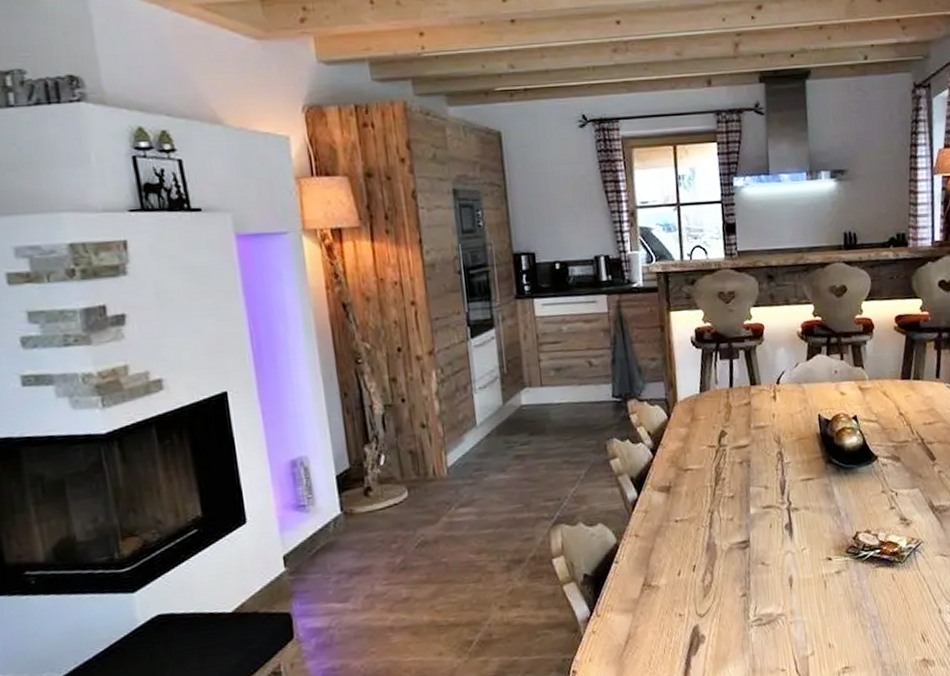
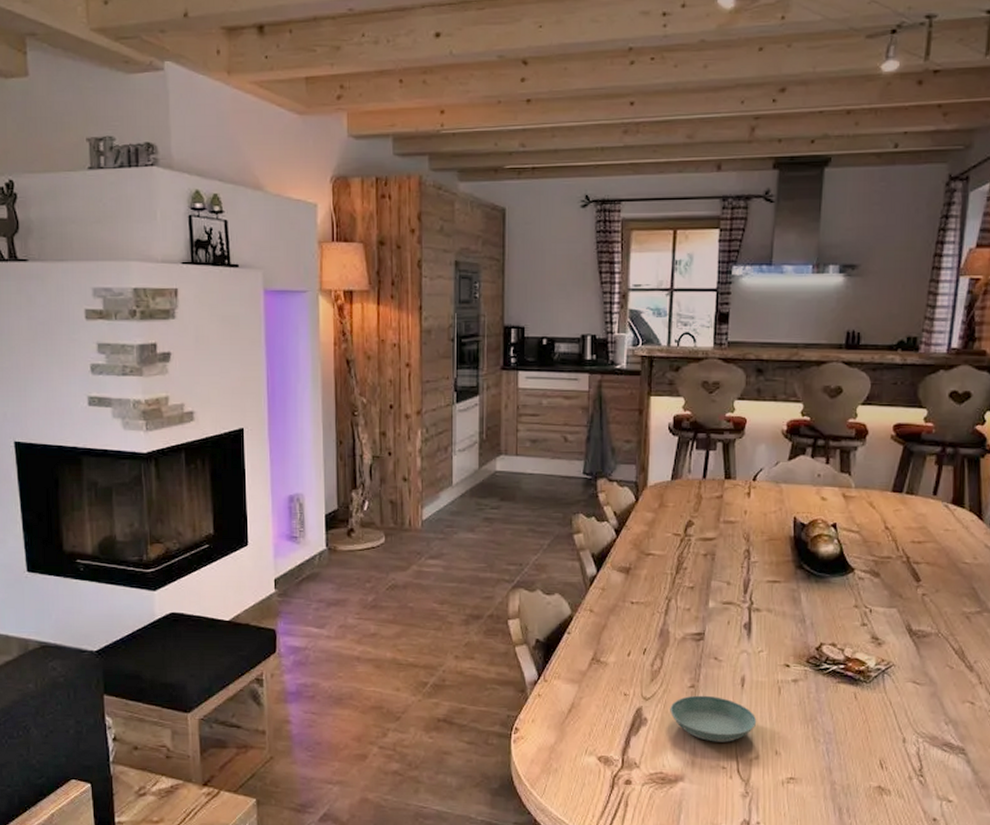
saucer: none [725,601,809,647] -> present [670,695,757,742]

